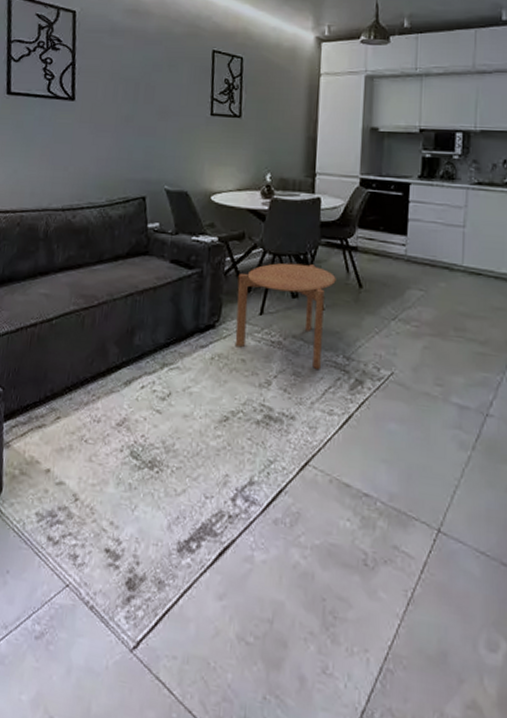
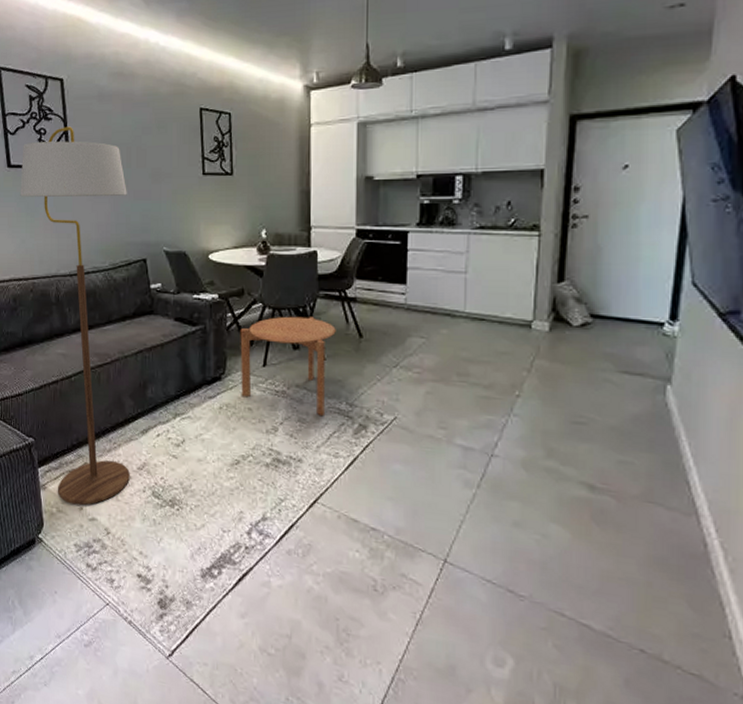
floor lamp: none [17,58,132,467] -> present [20,126,130,506]

